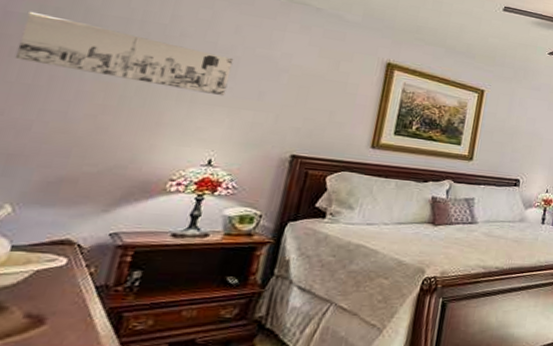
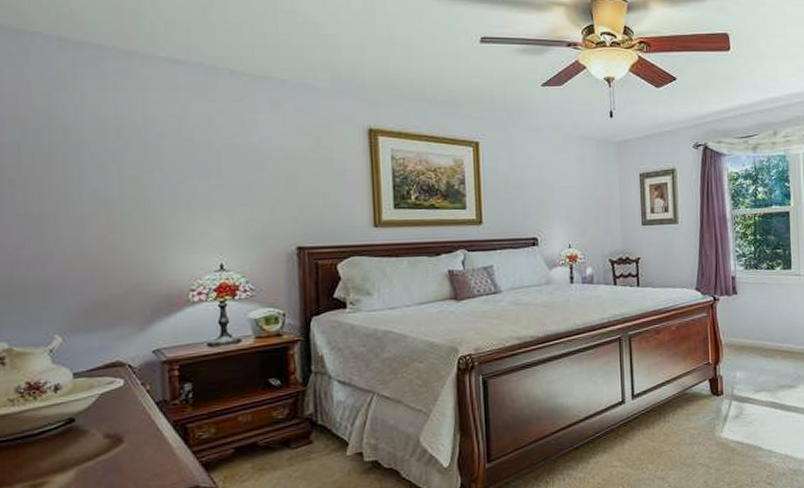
wall art: present [14,11,234,97] -> none [13,138,217,196]

